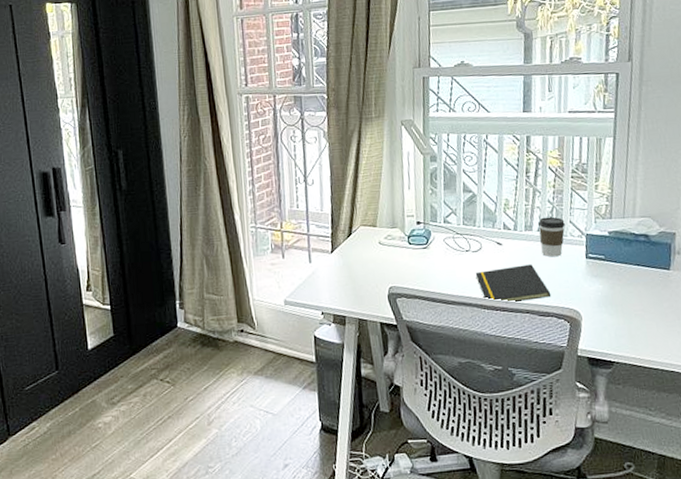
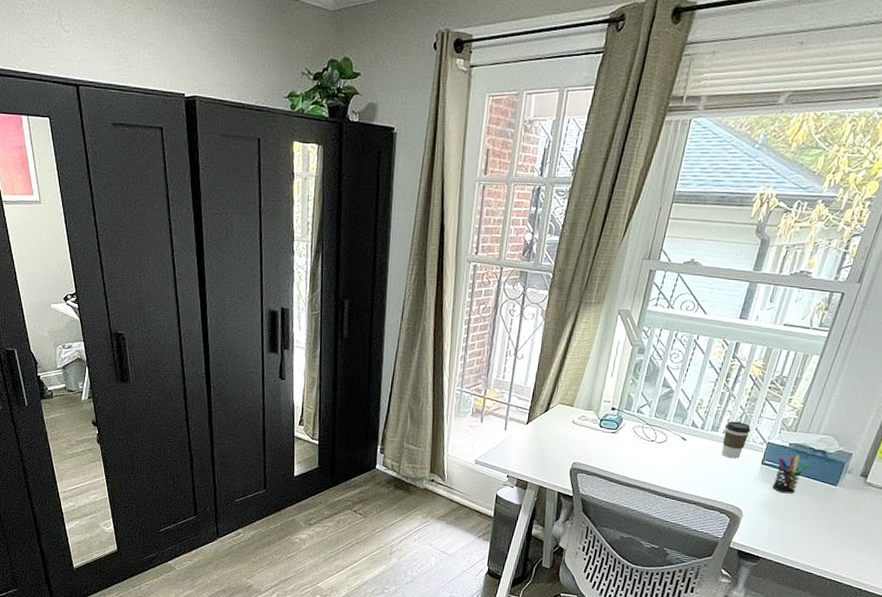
notepad: present [475,264,551,304] -> none [655,461,720,494]
pen holder: none [601,243,637,287] -> present [772,455,811,494]

